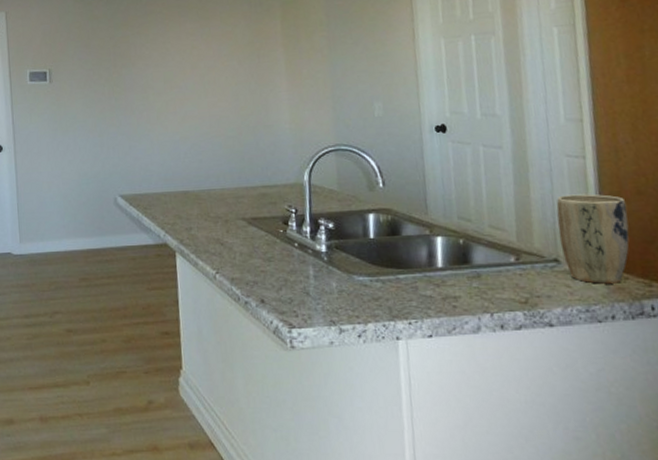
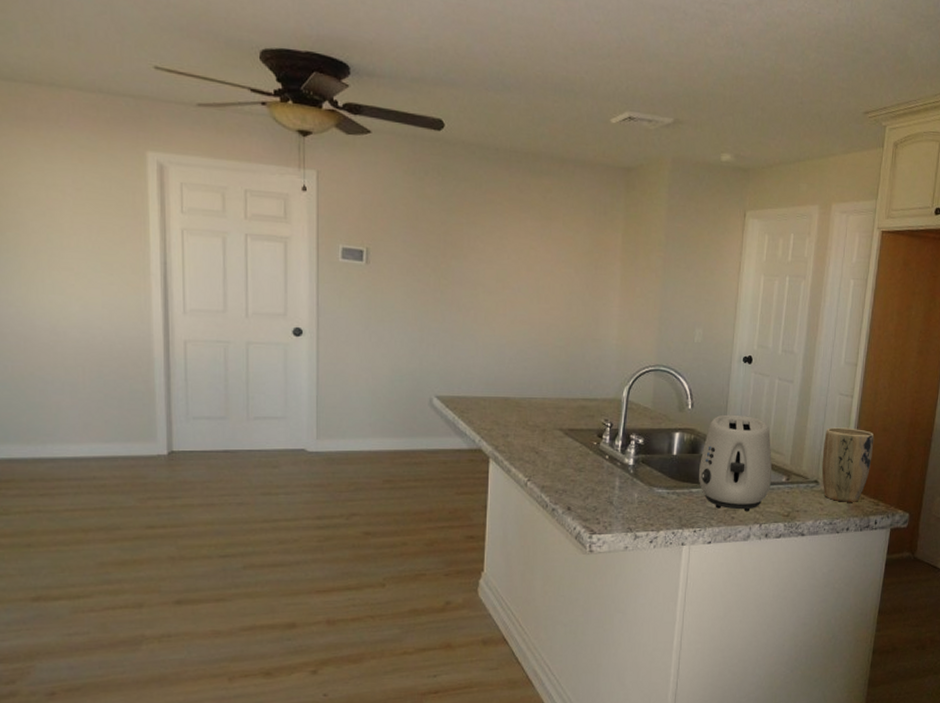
toaster: none [403,189,497,300] -> present [699,414,772,512]

